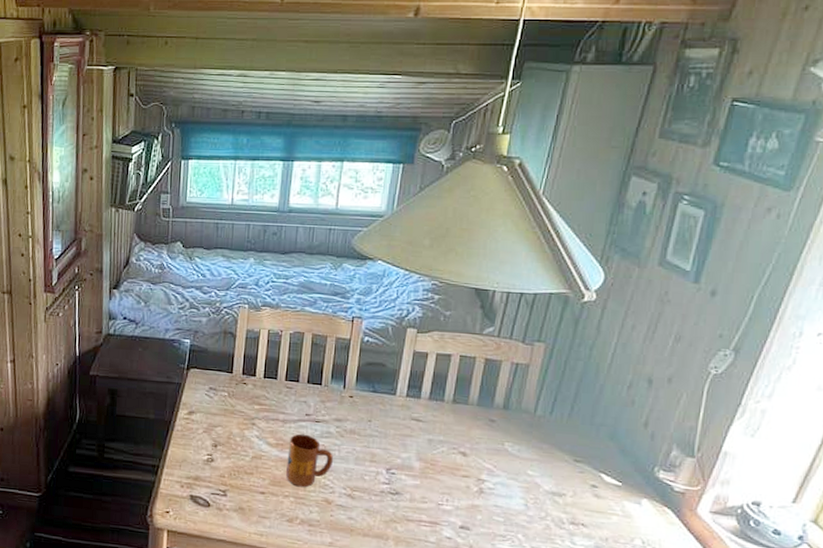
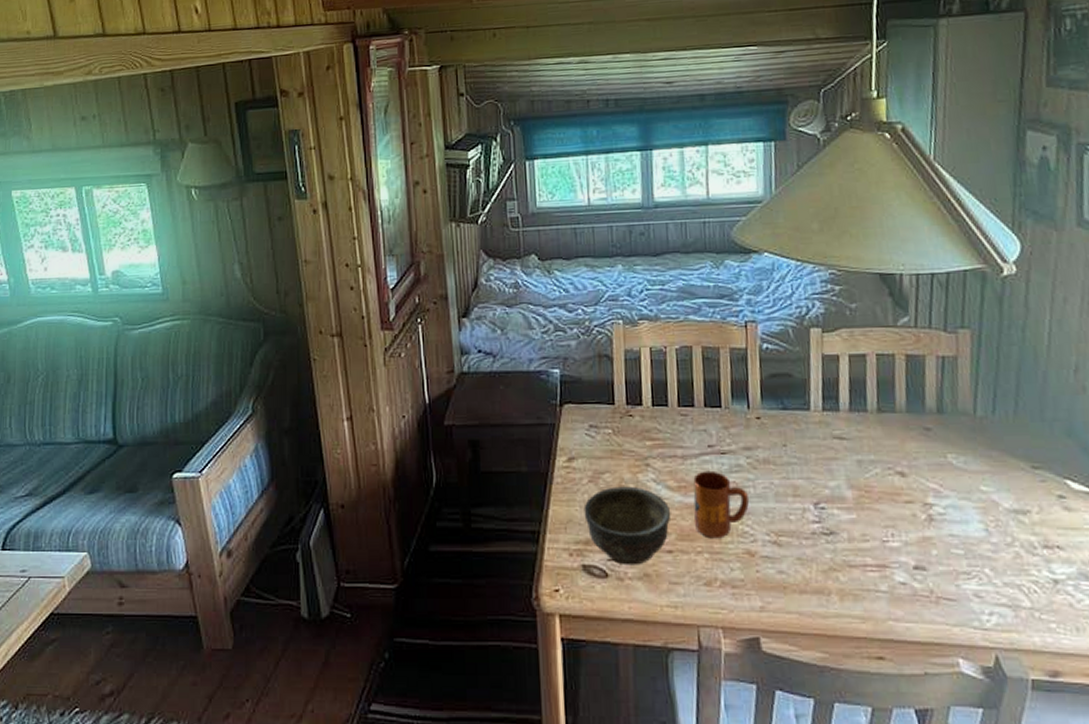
ceramic bowl: none [196,438,268,501] -> present [584,486,671,566]

